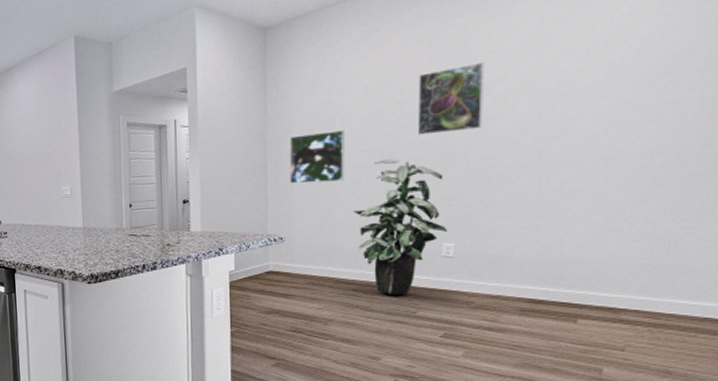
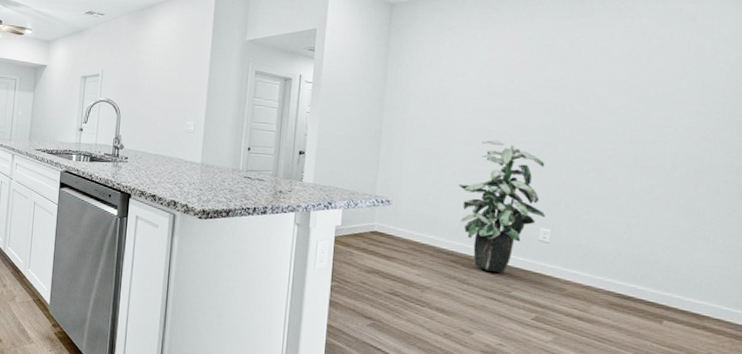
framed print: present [289,130,345,184] -> none [402,106,457,155]
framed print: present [417,62,485,135] -> none [523,64,590,125]

